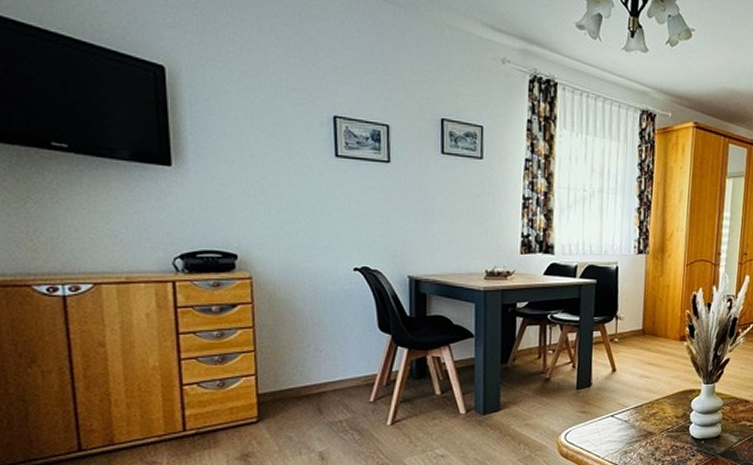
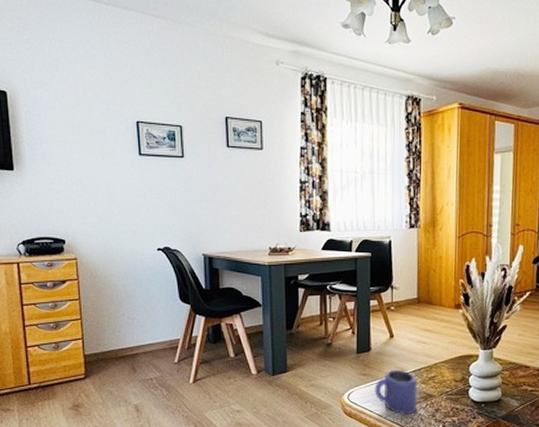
mug: none [593,405,639,455] -> present [374,369,418,415]

